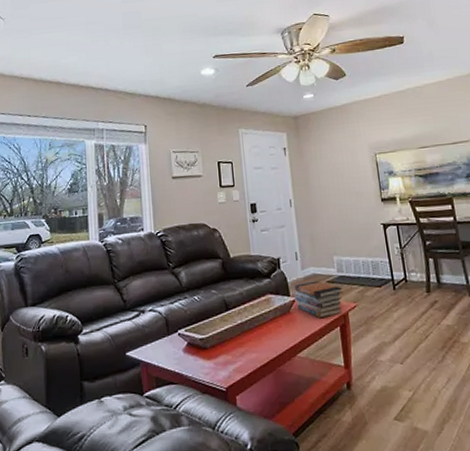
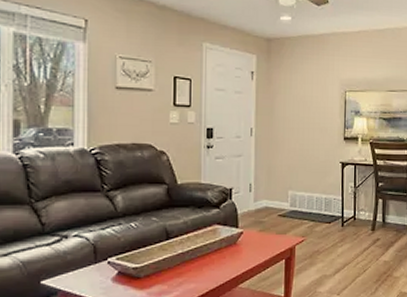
book stack: present [294,280,343,319] -> none [243,213,293,251]

